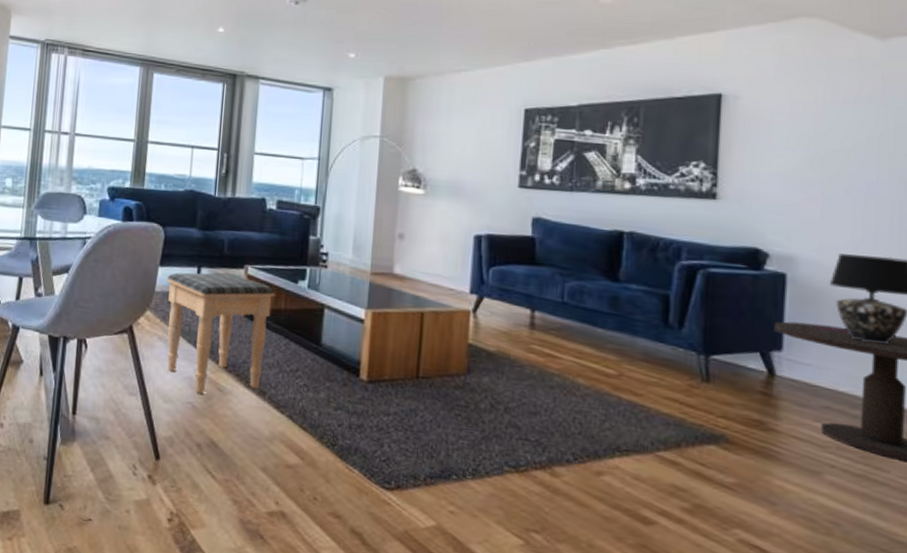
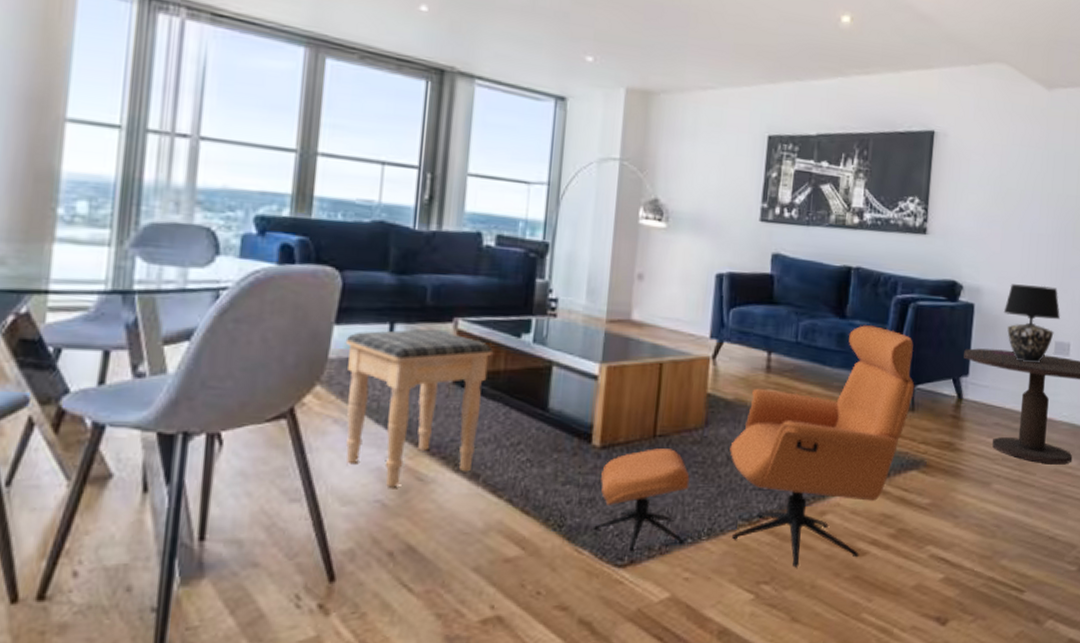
armchair: none [361,289,709,526] -> present [592,325,915,568]

